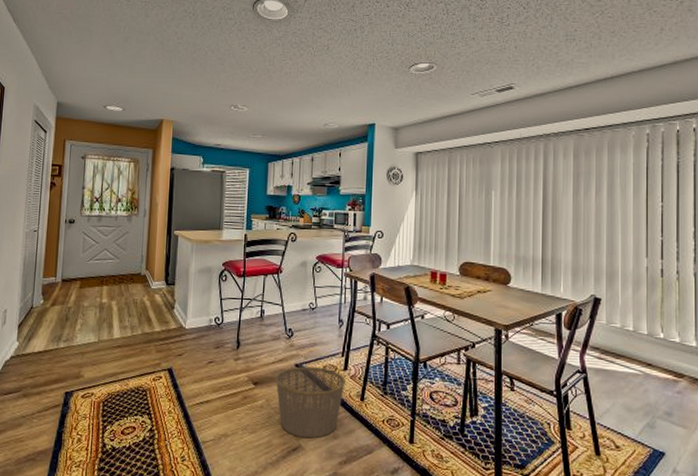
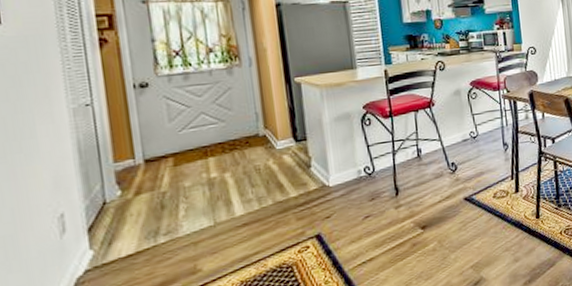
basket: present [275,366,345,439] -> none [444,192,519,271]

